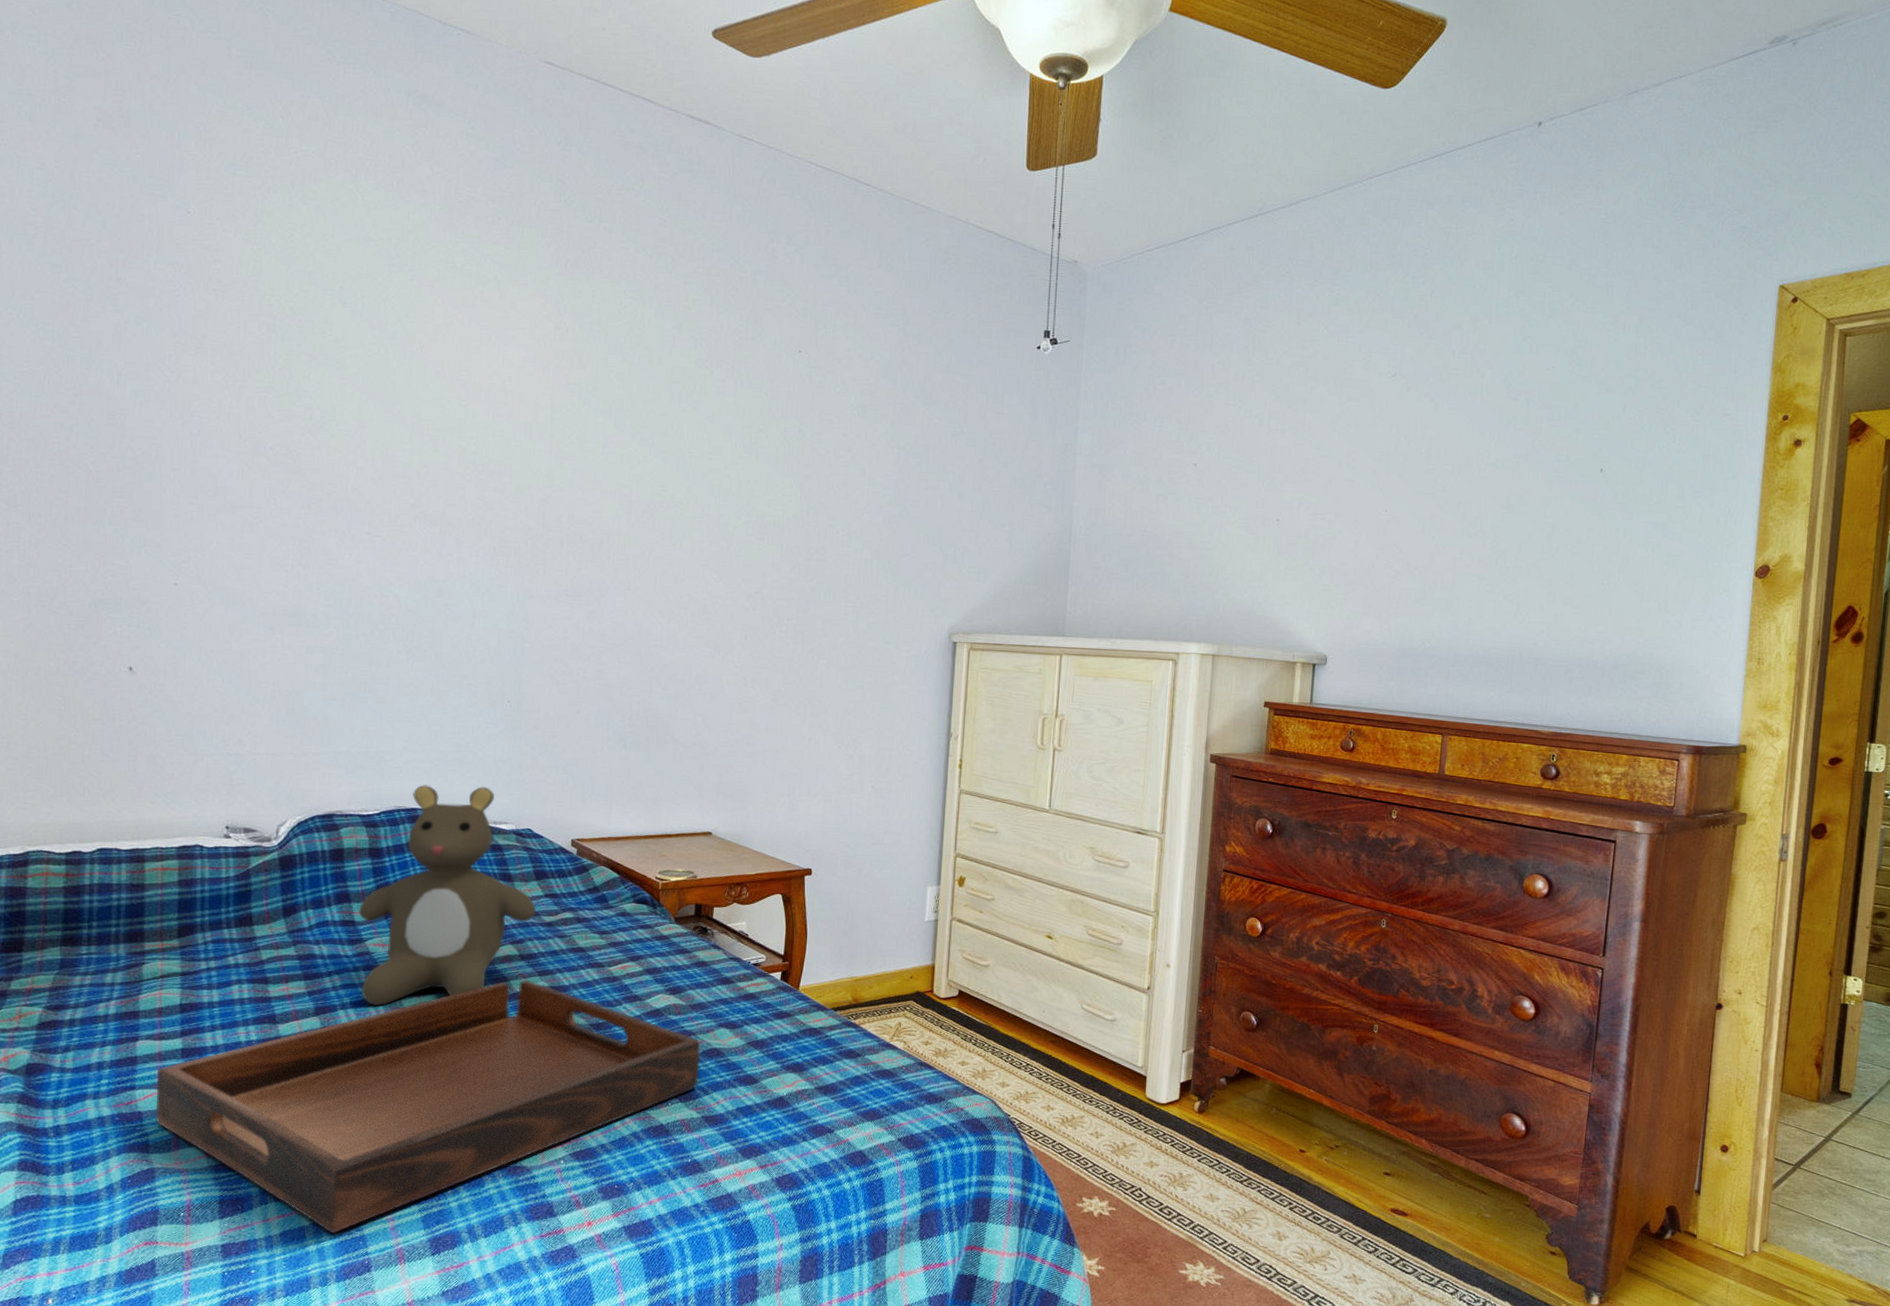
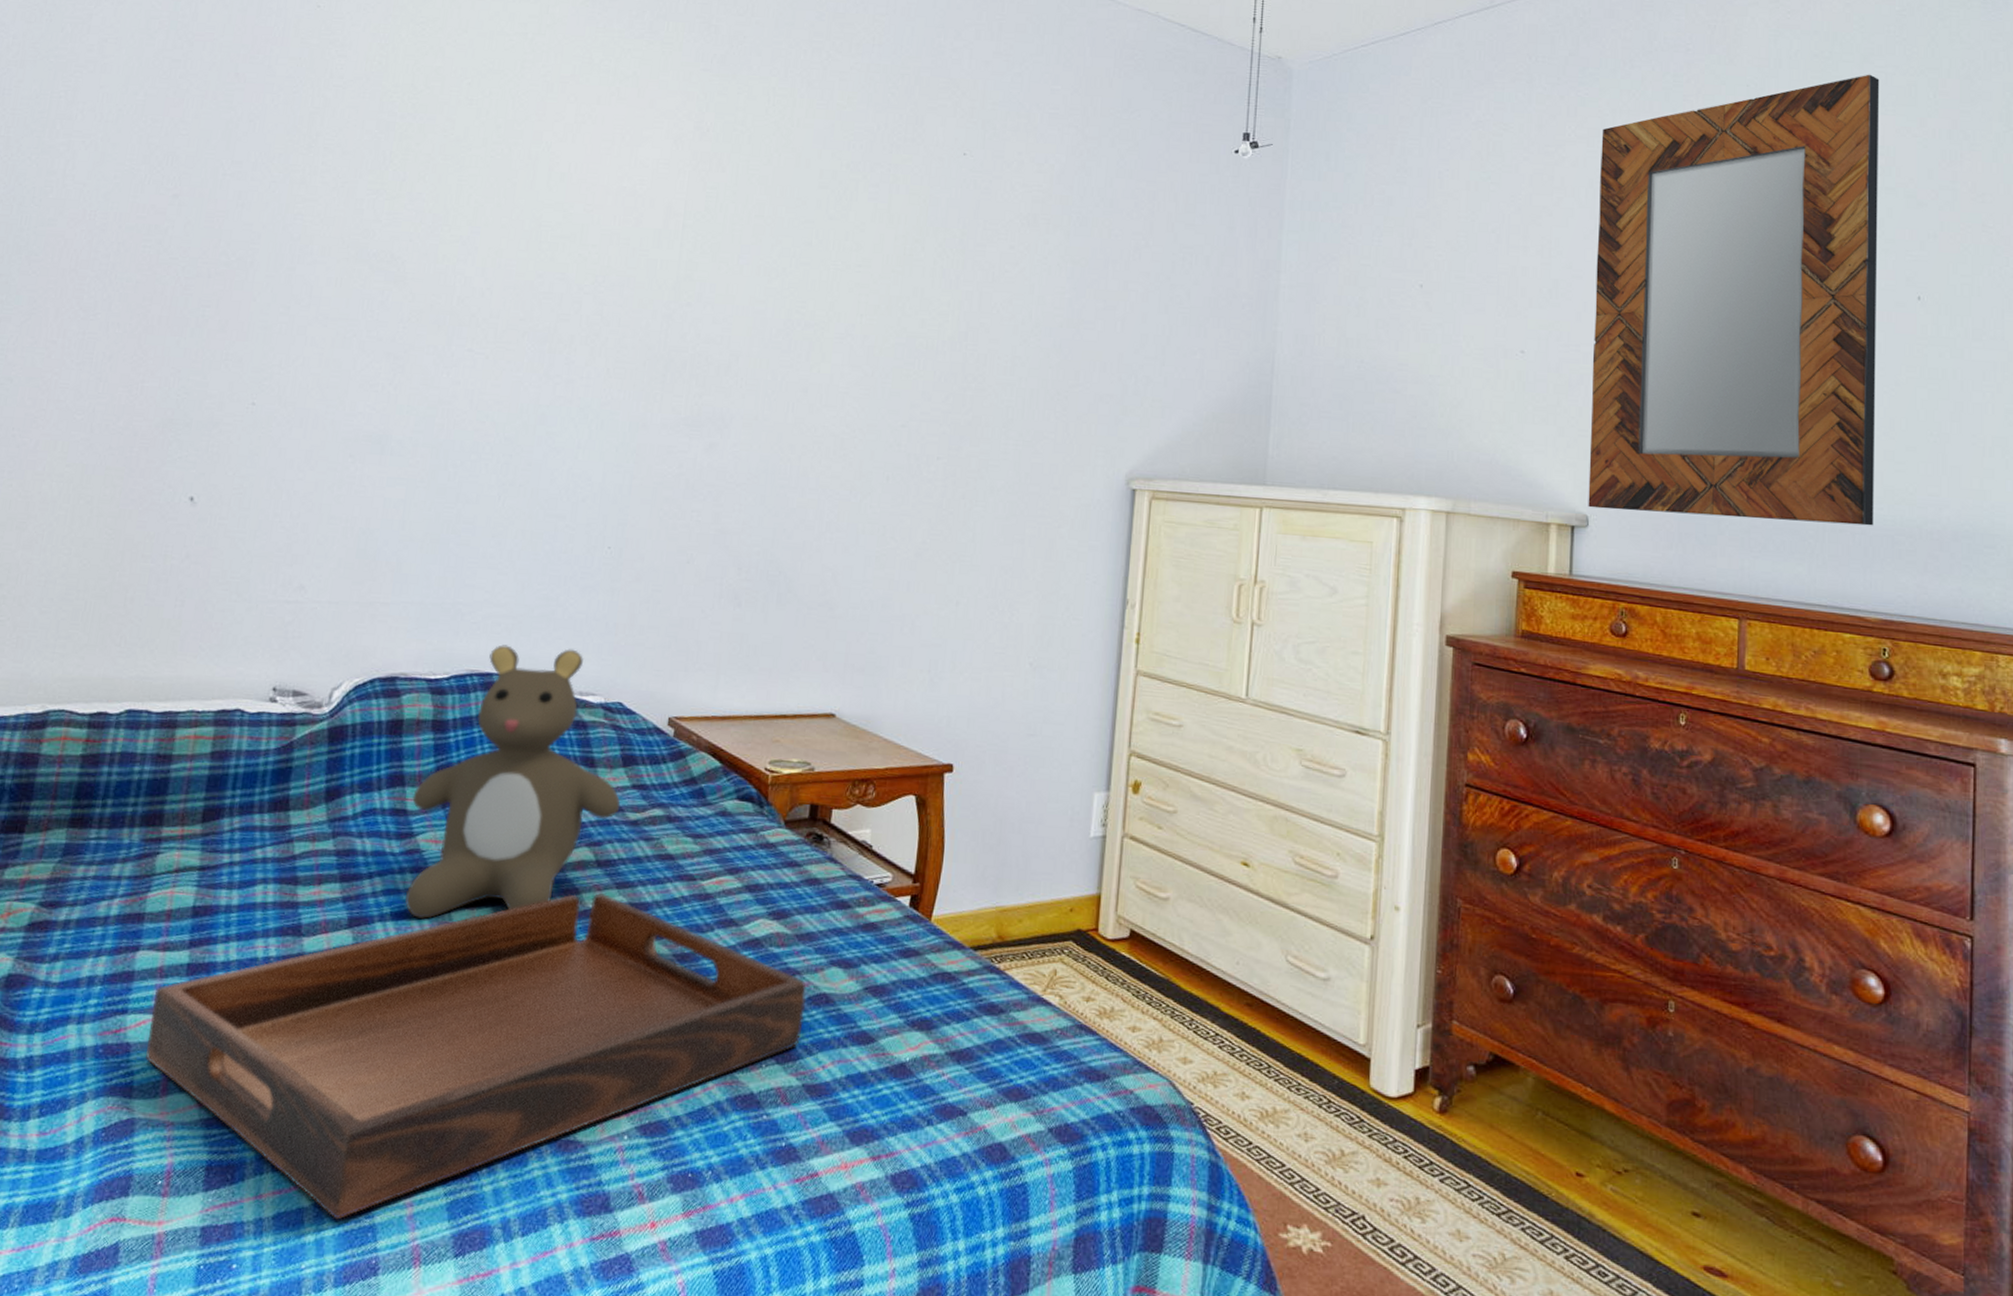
home mirror: none [1327,275,1583,658] -> present [1588,74,1880,526]

